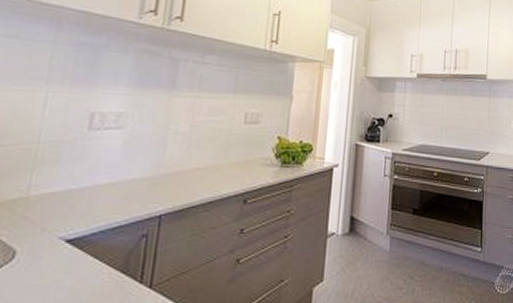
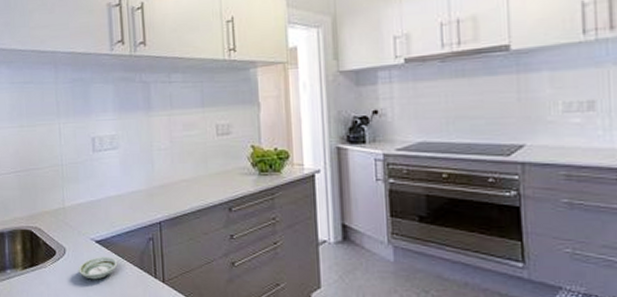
saucer: none [28,259,93,291] -> present [77,256,118,280]

